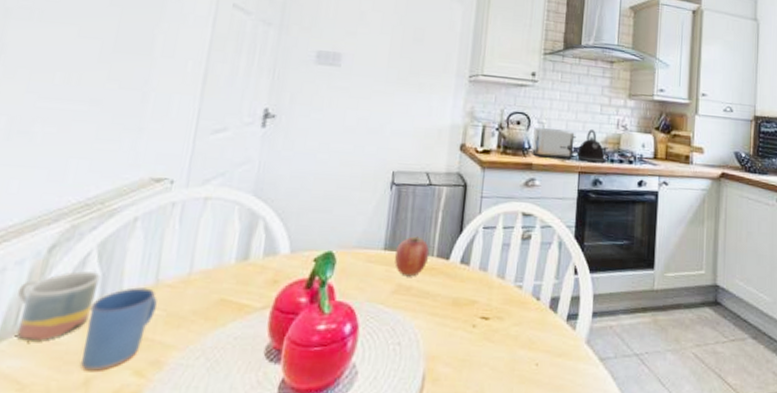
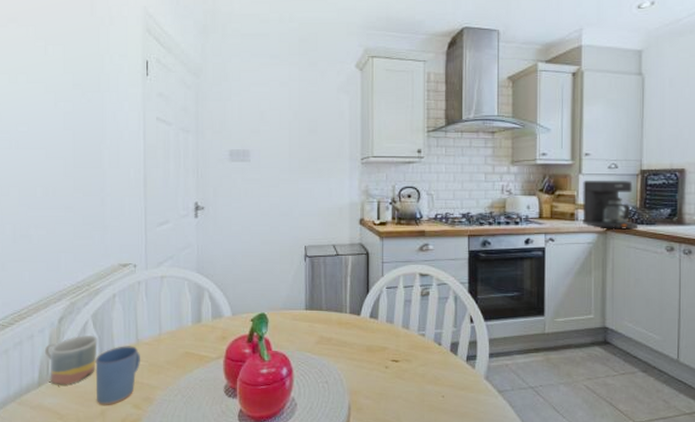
fruit: present [394,236,430,276] -> none [314,298,343,329]
toaster: present [532,127,576,160] -> none [424,199,463,225]
kettle: present [577,128,605,164] -> none [466,196,492,226]
coffee maker: none [697,122,752,177] -> present [583,181,639,228]

